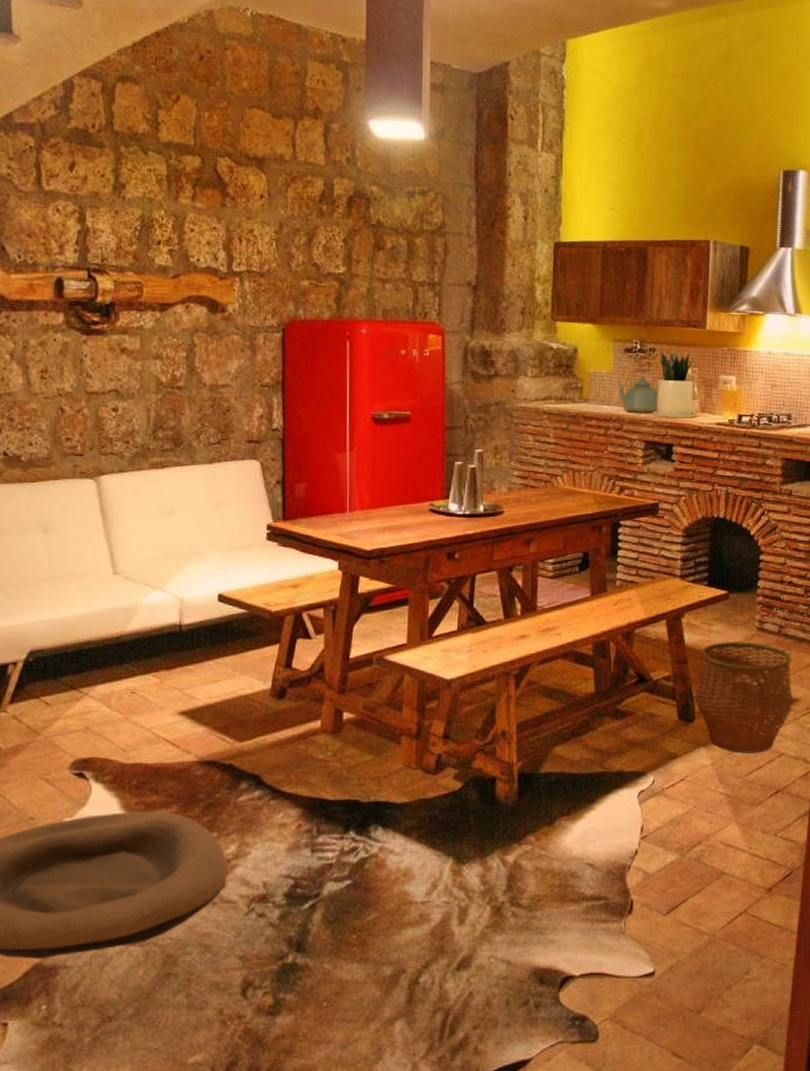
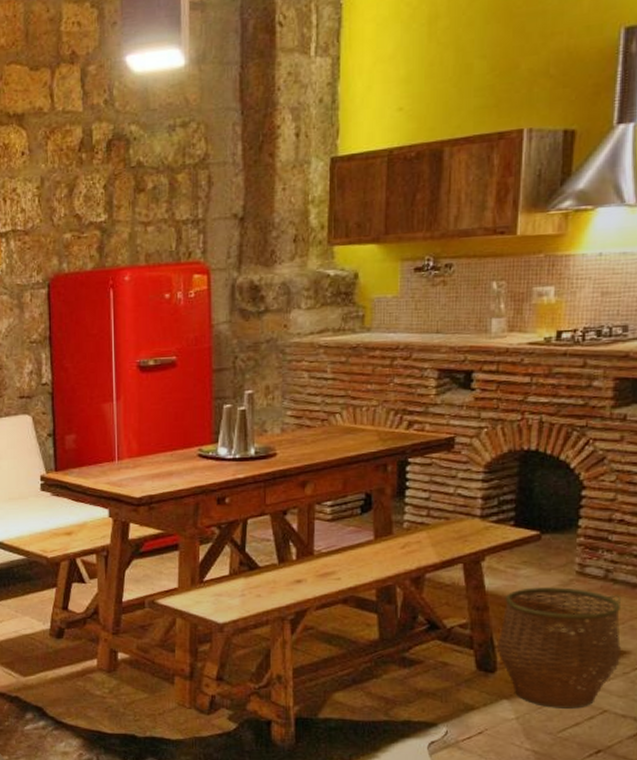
kettle: present [617,367,658,414] -> none [405,287,455,339]
planter: present [653,352,696,419] -> none [449,264,502,342]

